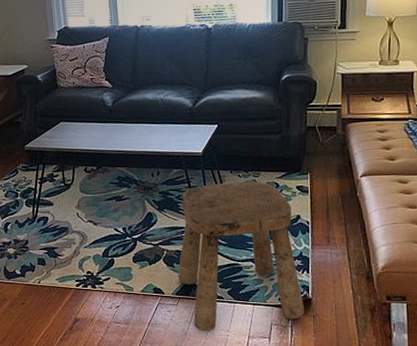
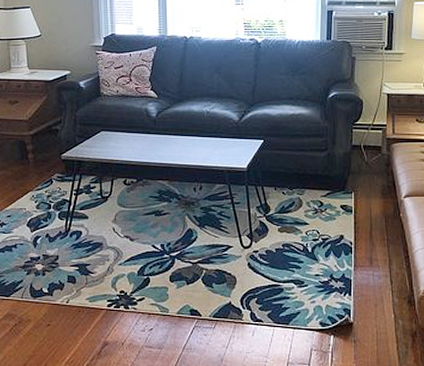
stool: present [177,181,305,332] -> none [216,199,346,357]

